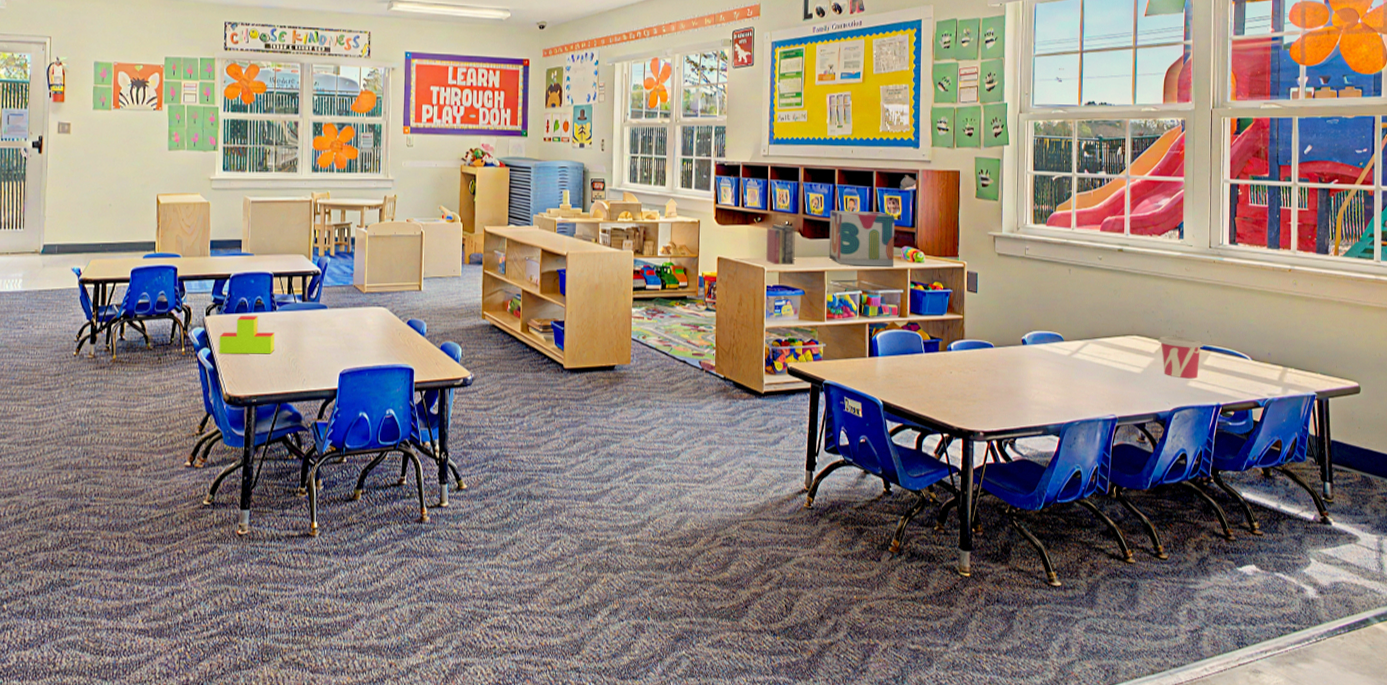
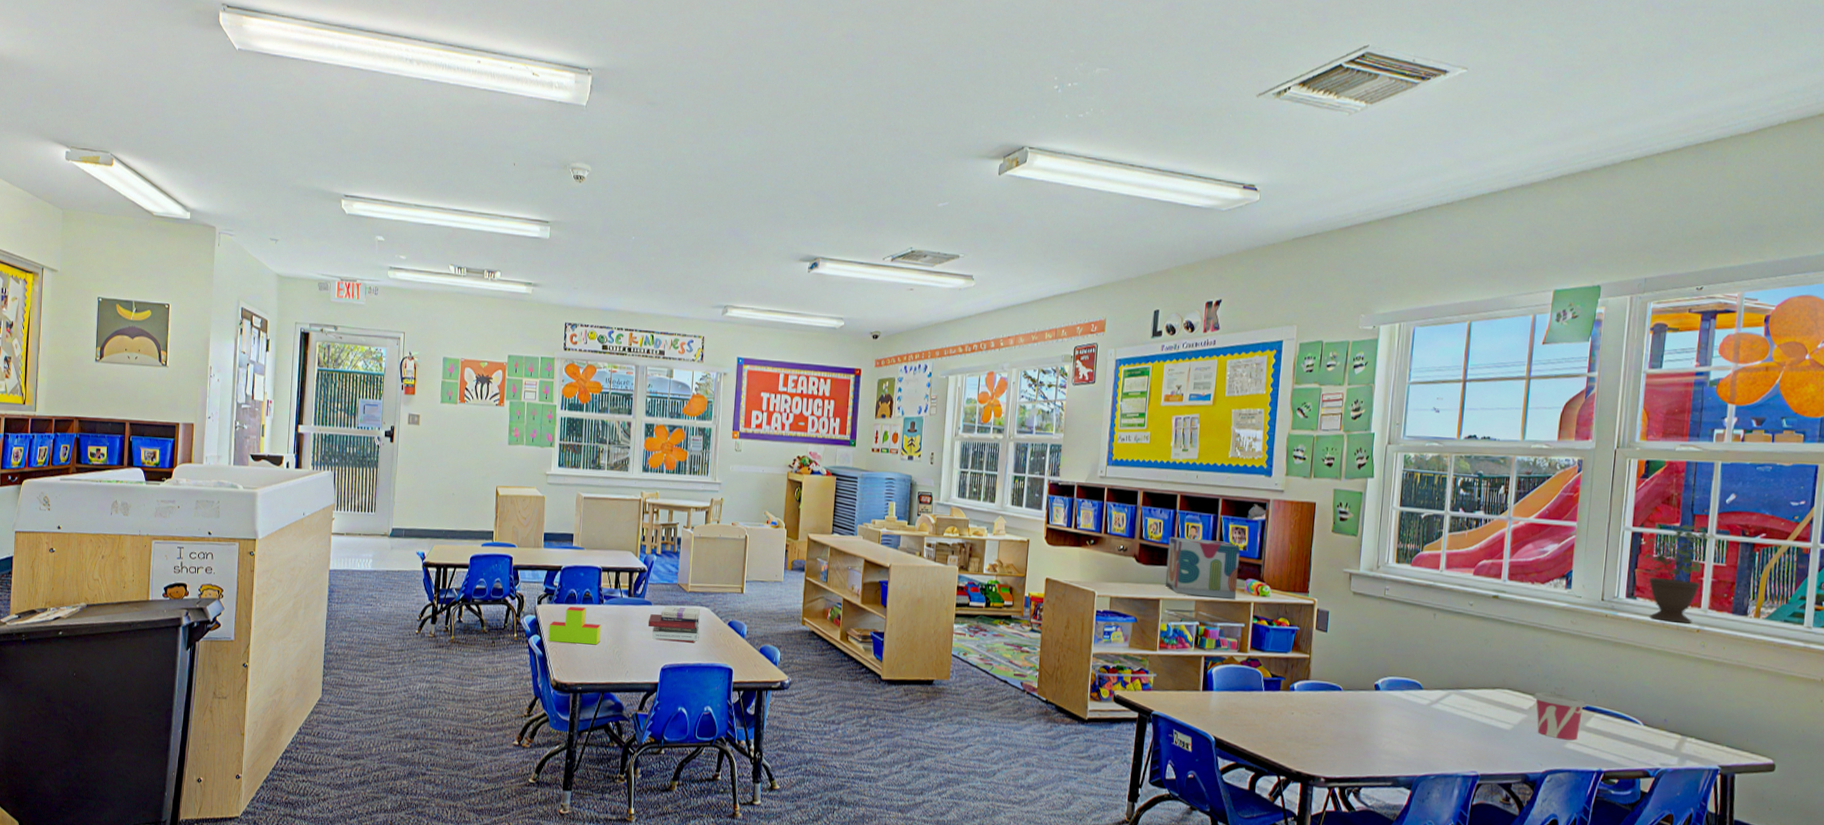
books: none [324,308,379,345] -> present [647,606,701,643]
books: present [765,224,795,266] -> none [1097,548,1131,591]
potted plant: none [1240,171,1294,265] -> present [1643,521,1710,624]

